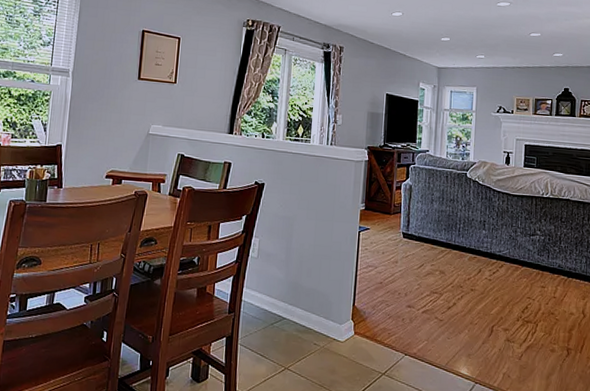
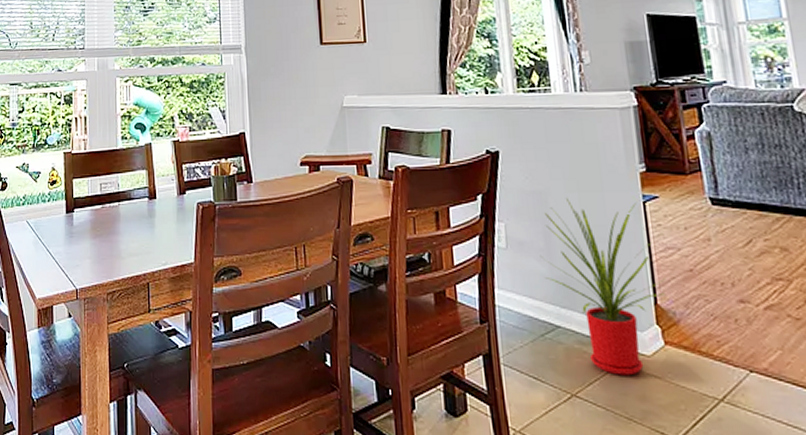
house plant: none [280,223,369,355] -> present [540,198,667,376]

